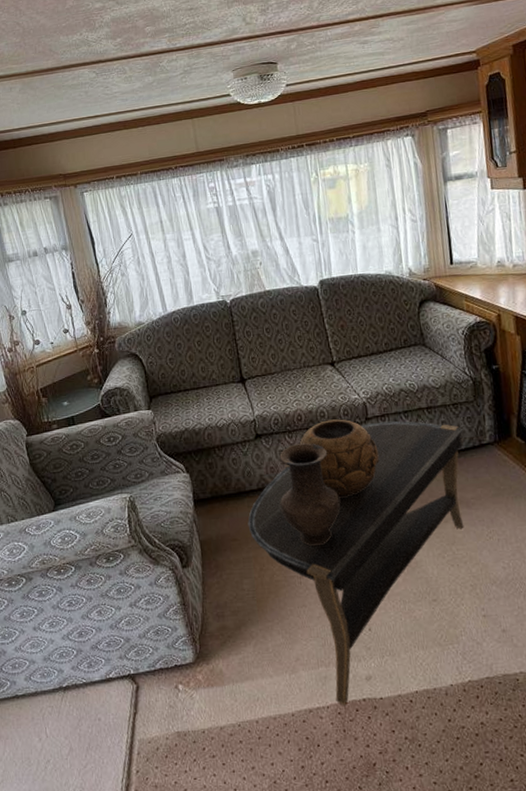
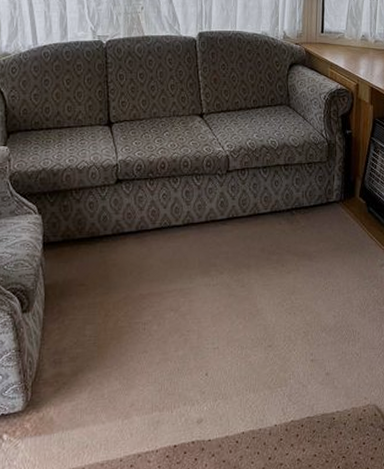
coffee table: present [247,421,464,705] -> none [98,175,314,449]
vase: present [279,443,340,546] -> none [134,191,192,292]
decorative bowl: present [300,419,379,497] -> none [161,169,235,245]

